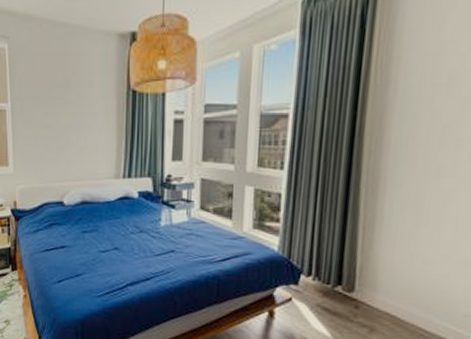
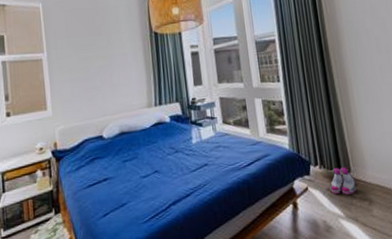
boots: none [320,283,358,317] -> present [330,167,356,195]

